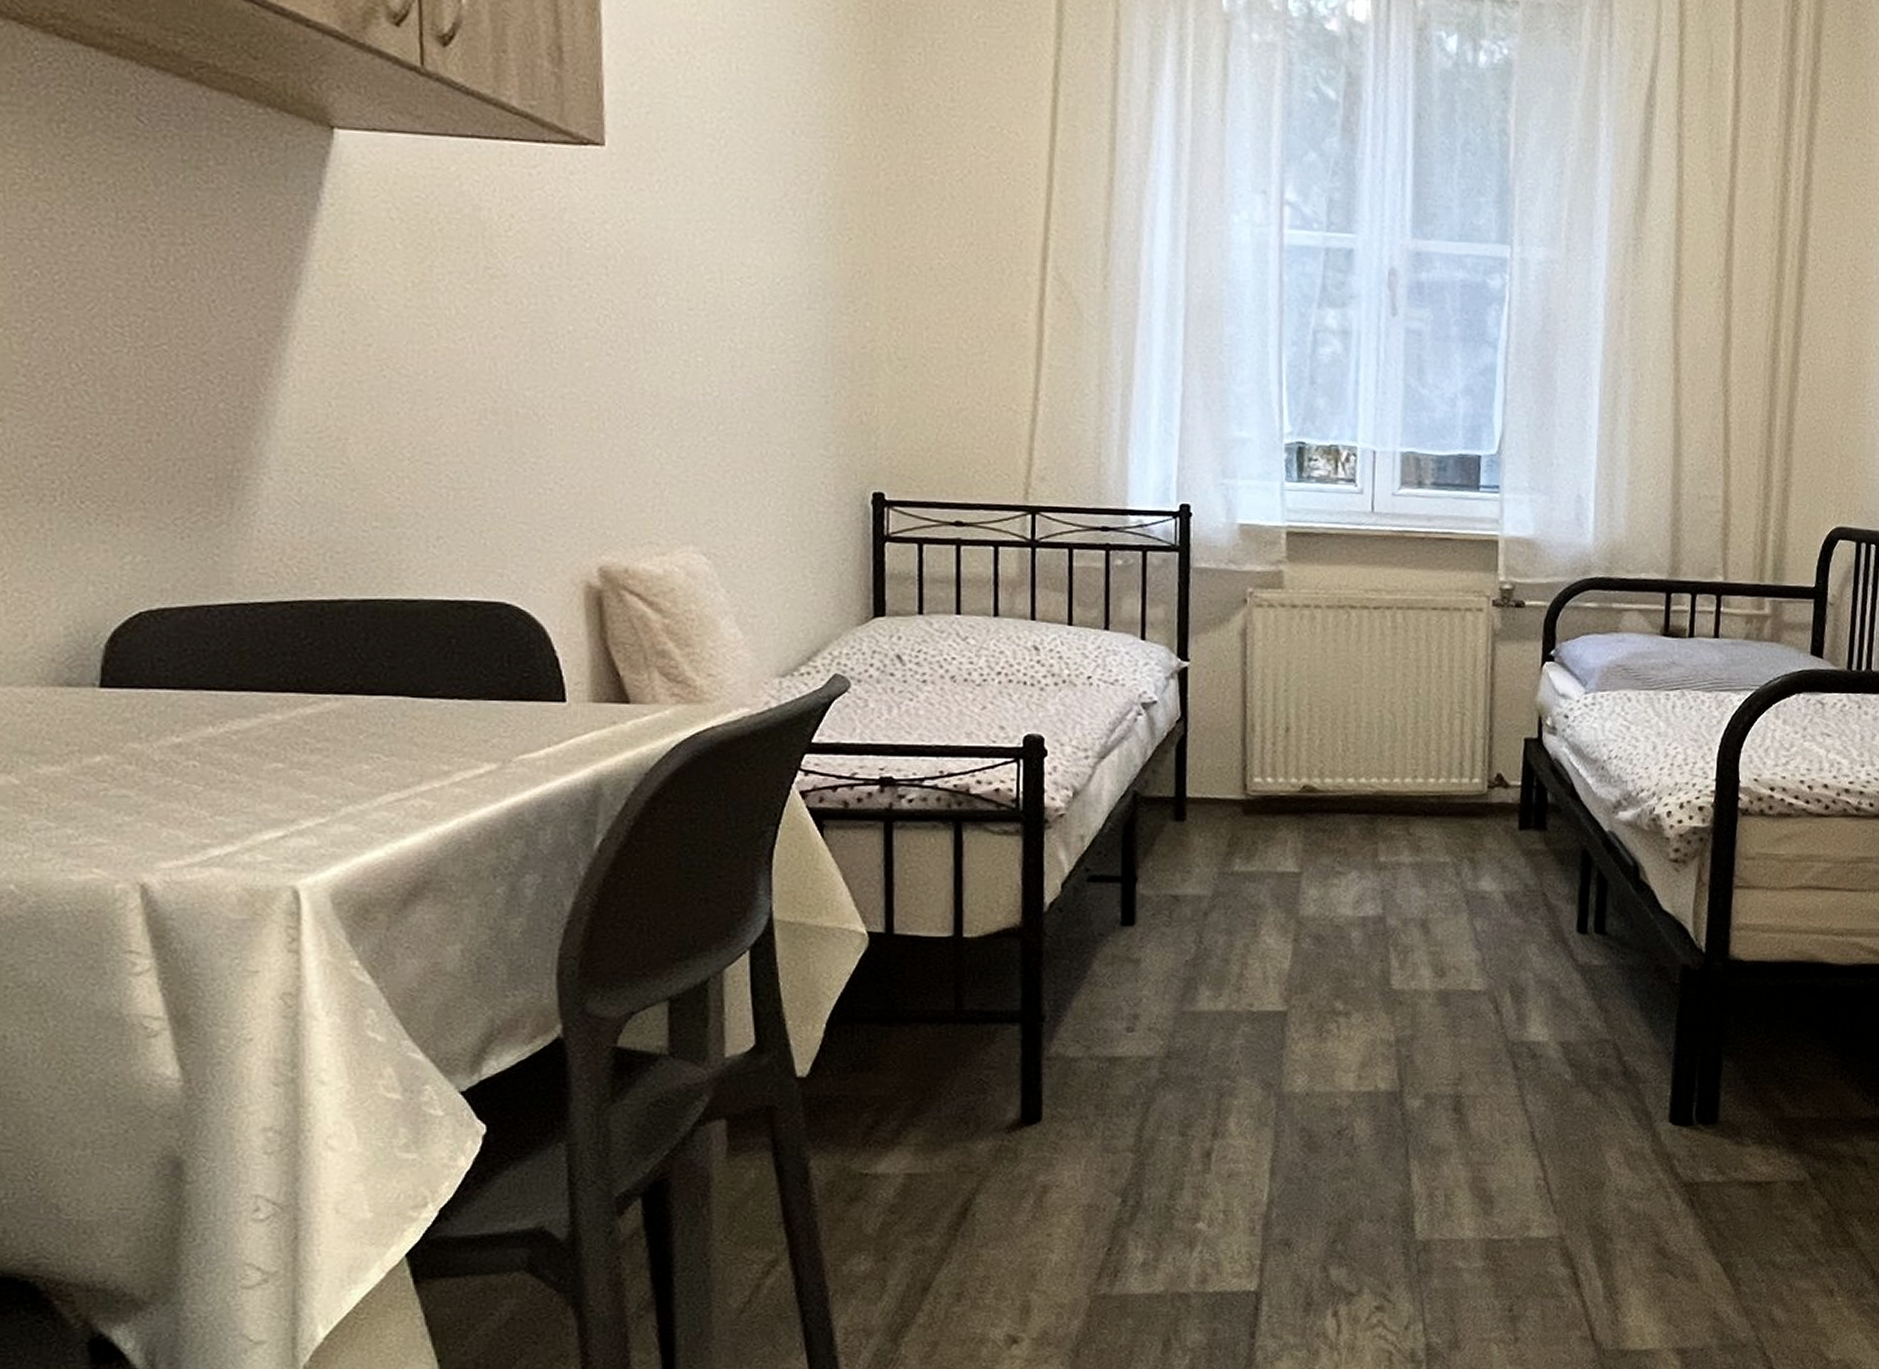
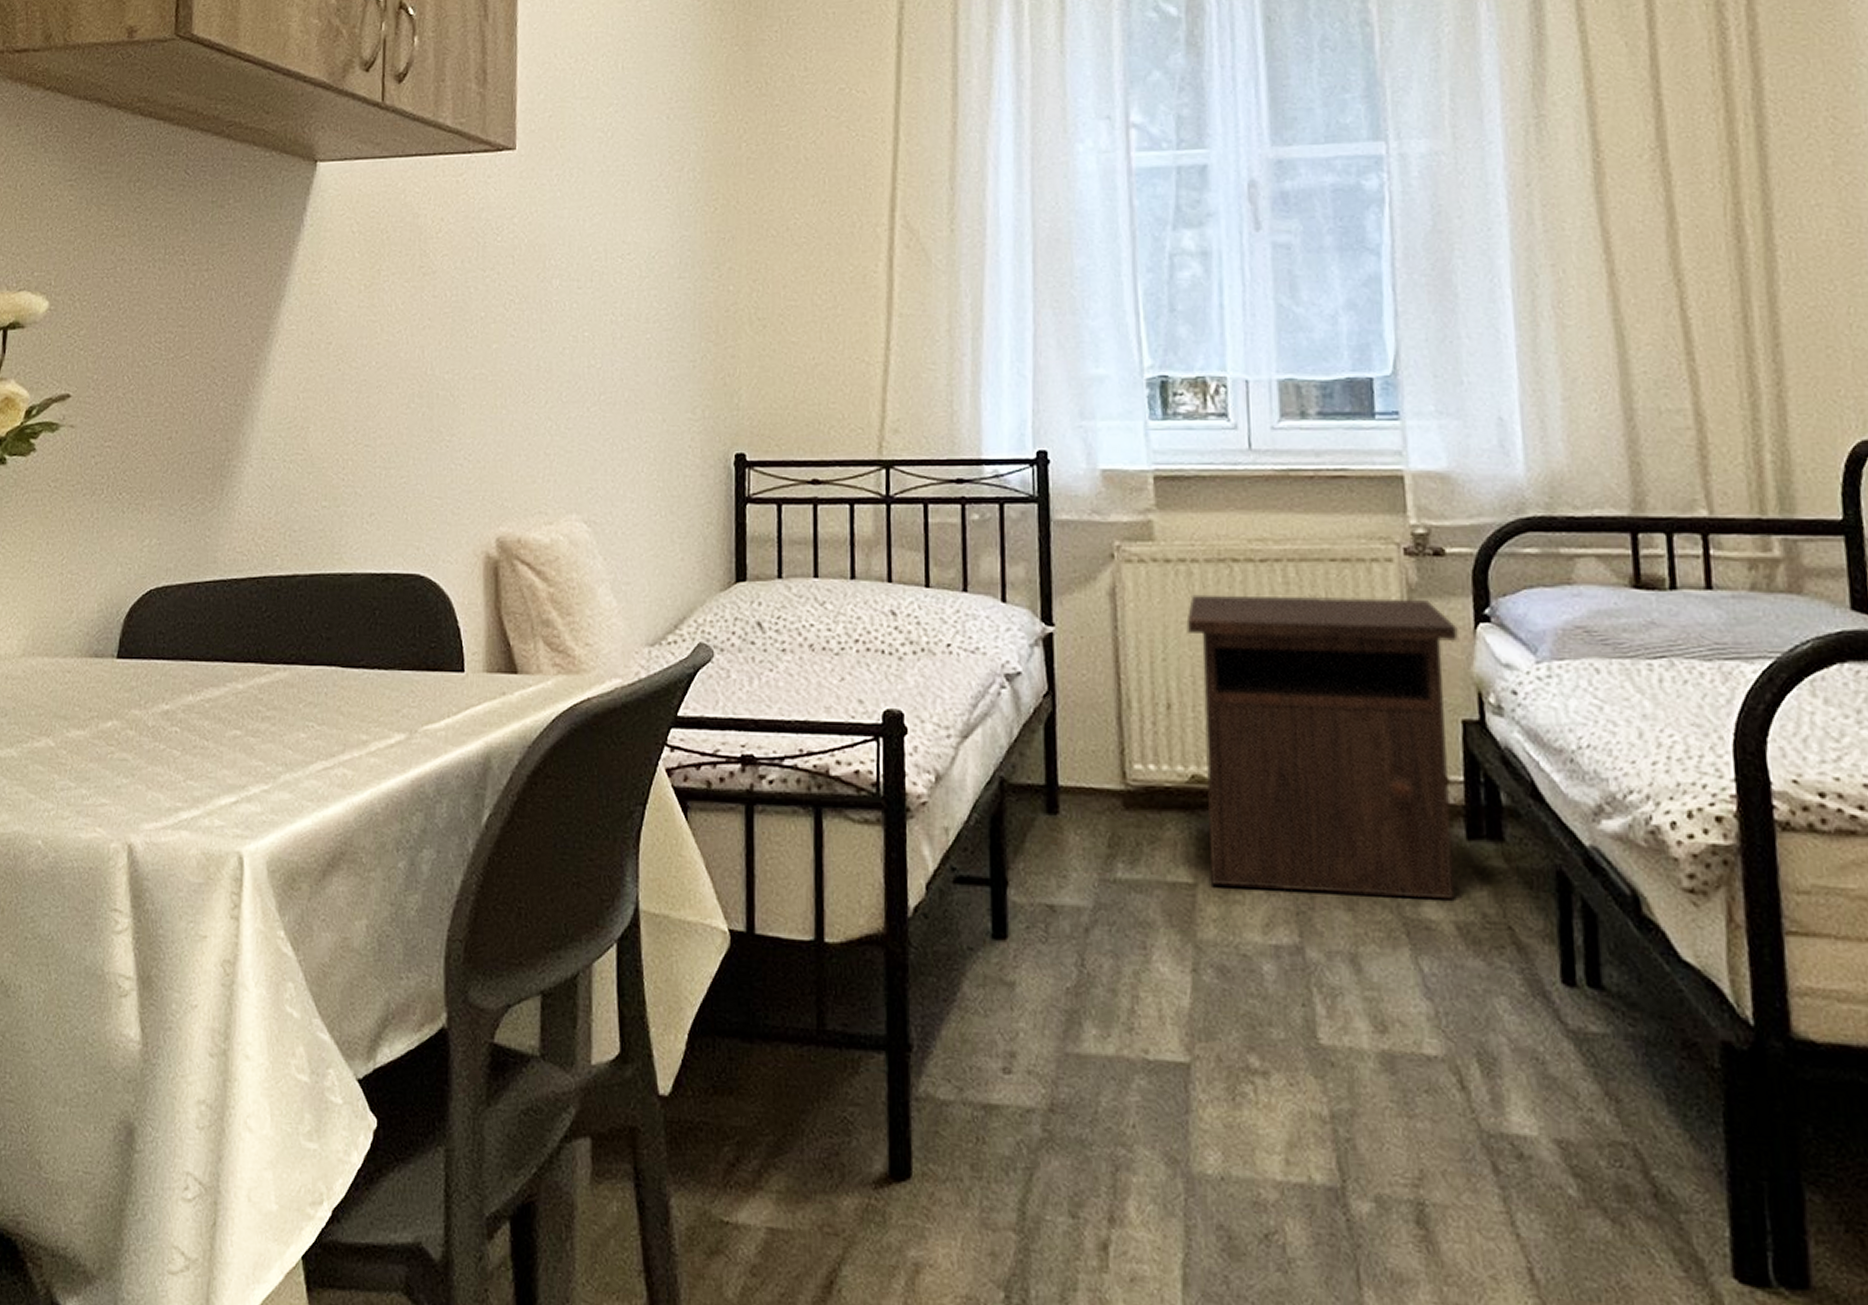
nightstand: none [1307,635,1528,876] -> present [1186,594,1458,900]

